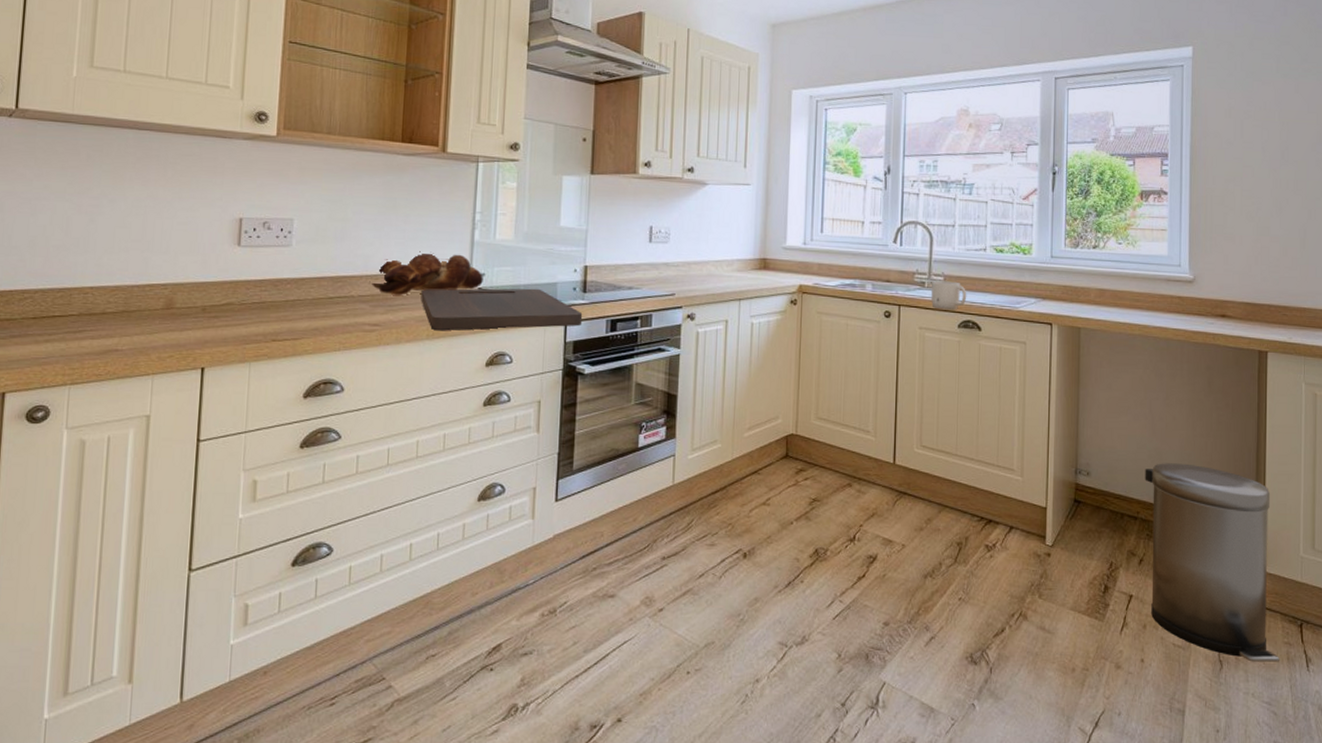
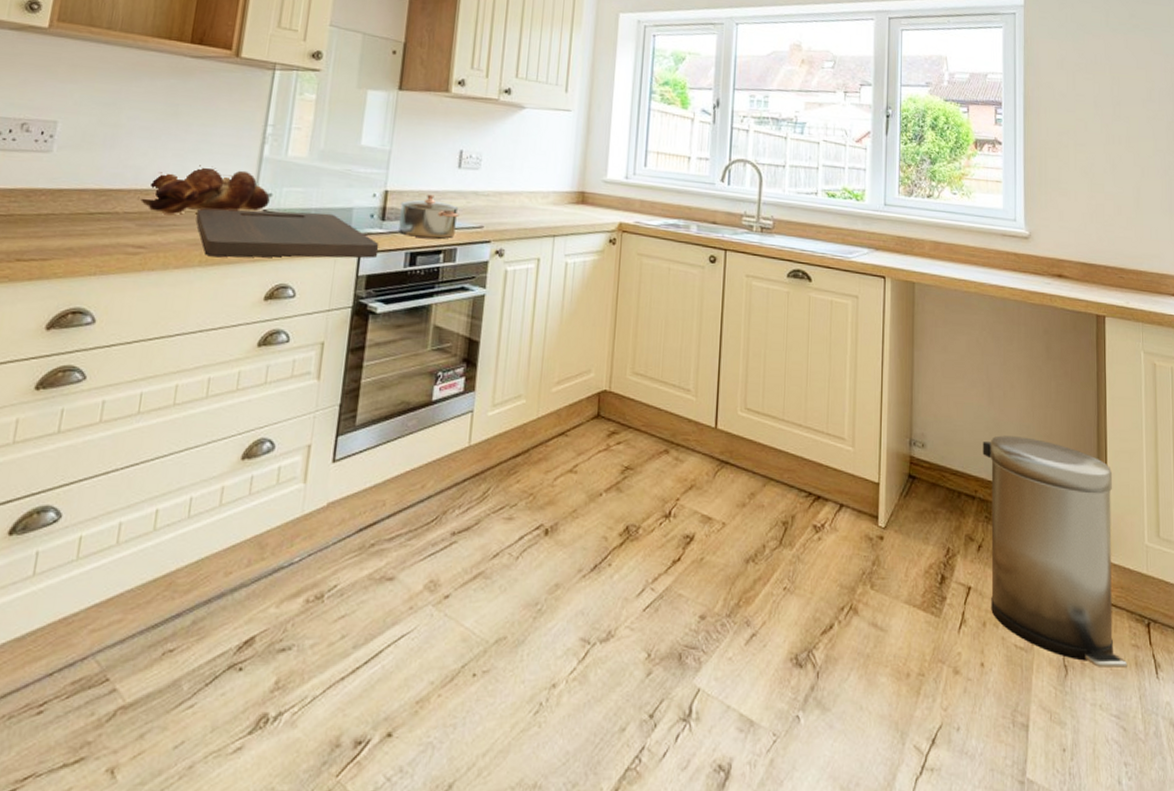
cooking pot: none [599,267,653,307] -> present [399,194,460,239]
mug: present [931,280,967,310] -> none [759,224,797,258]

